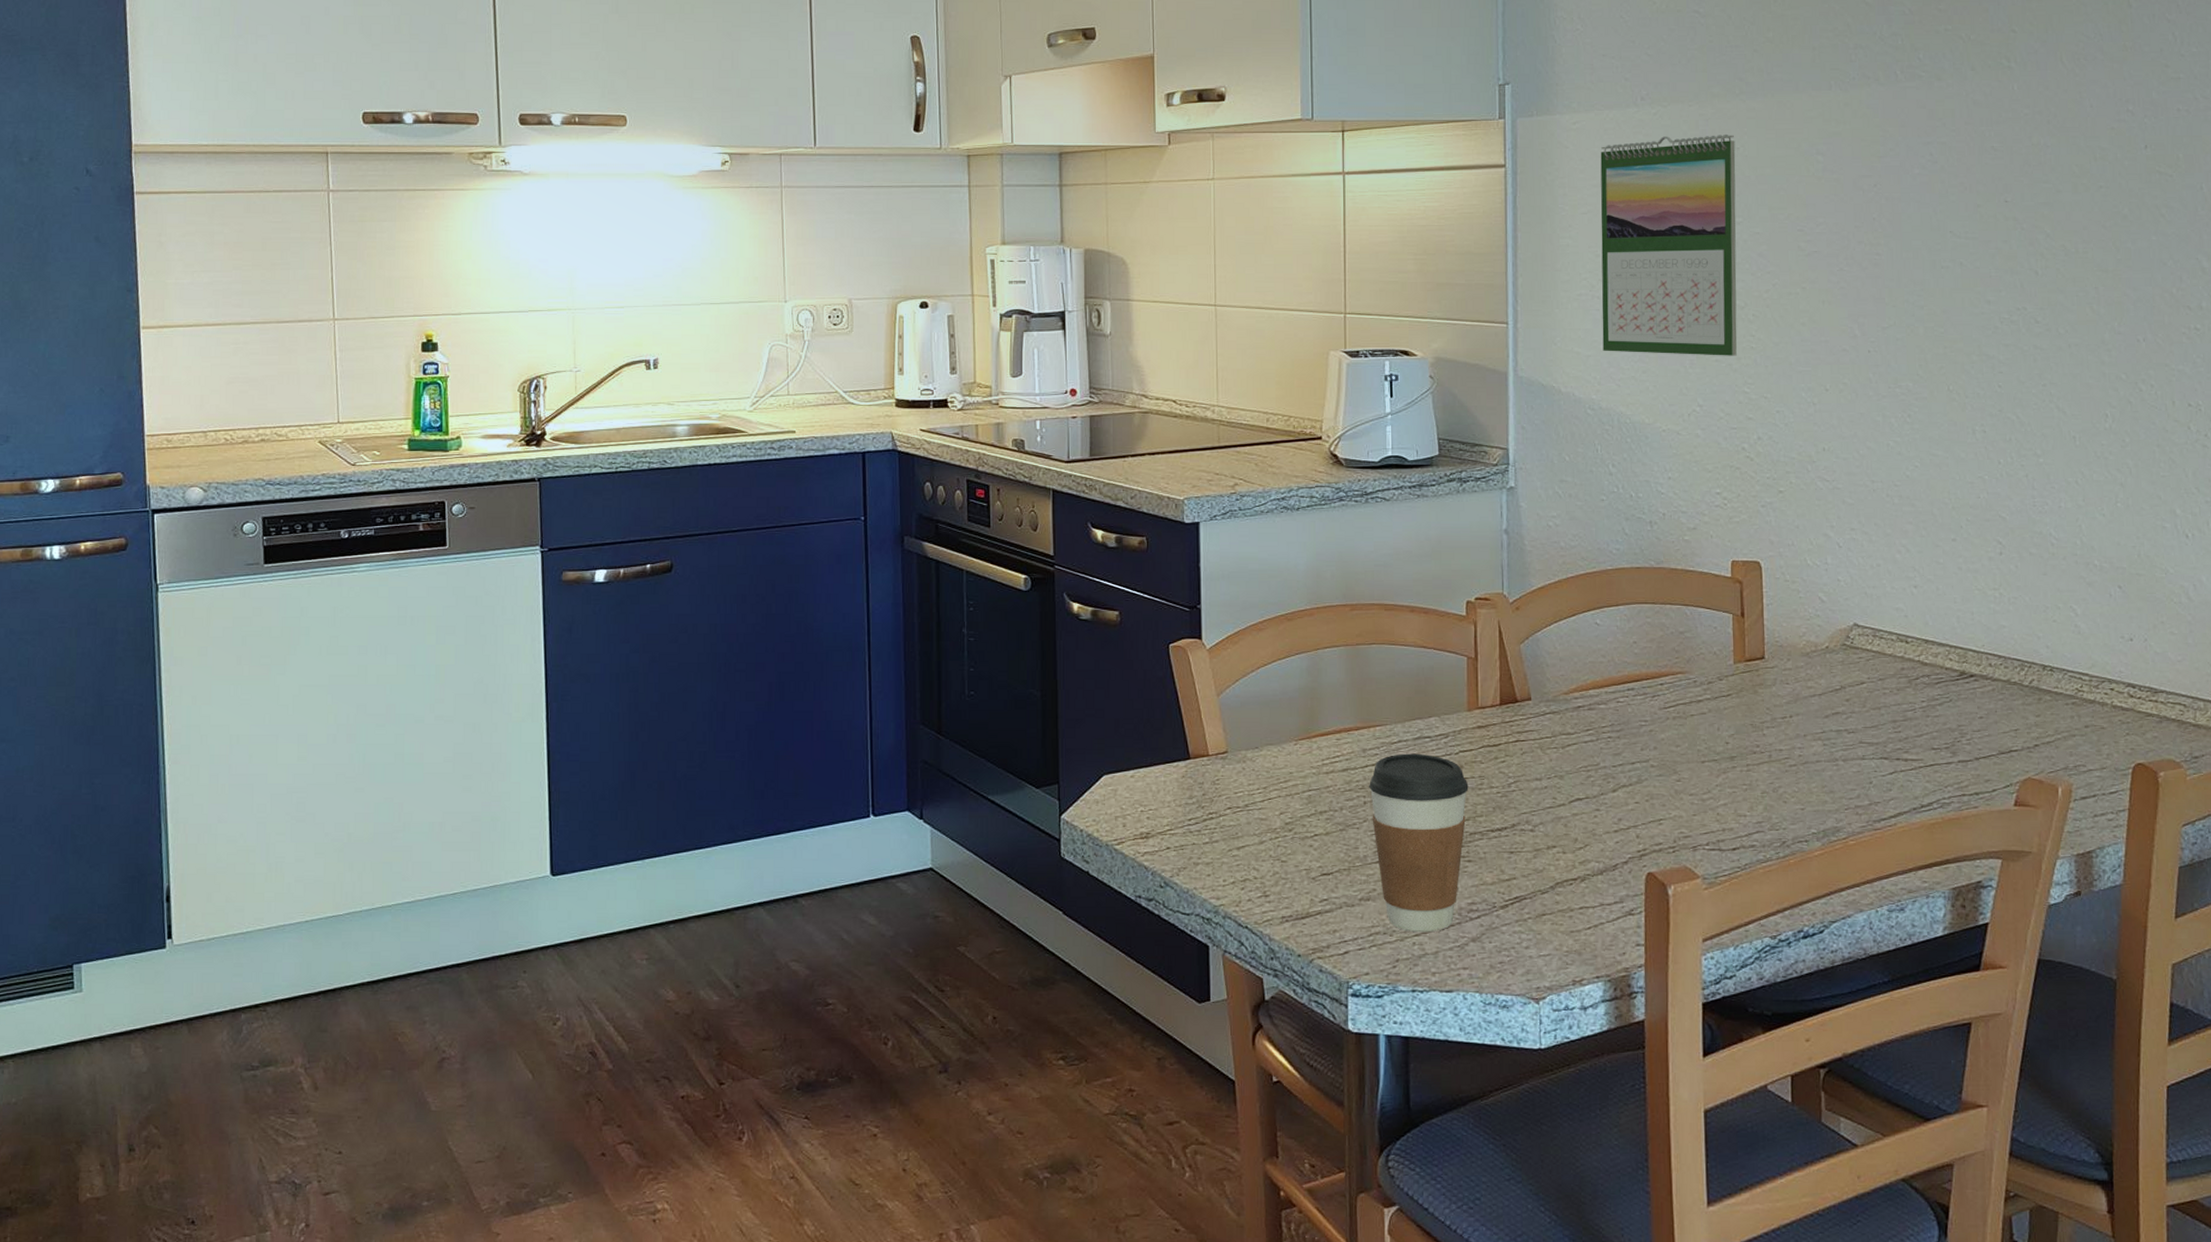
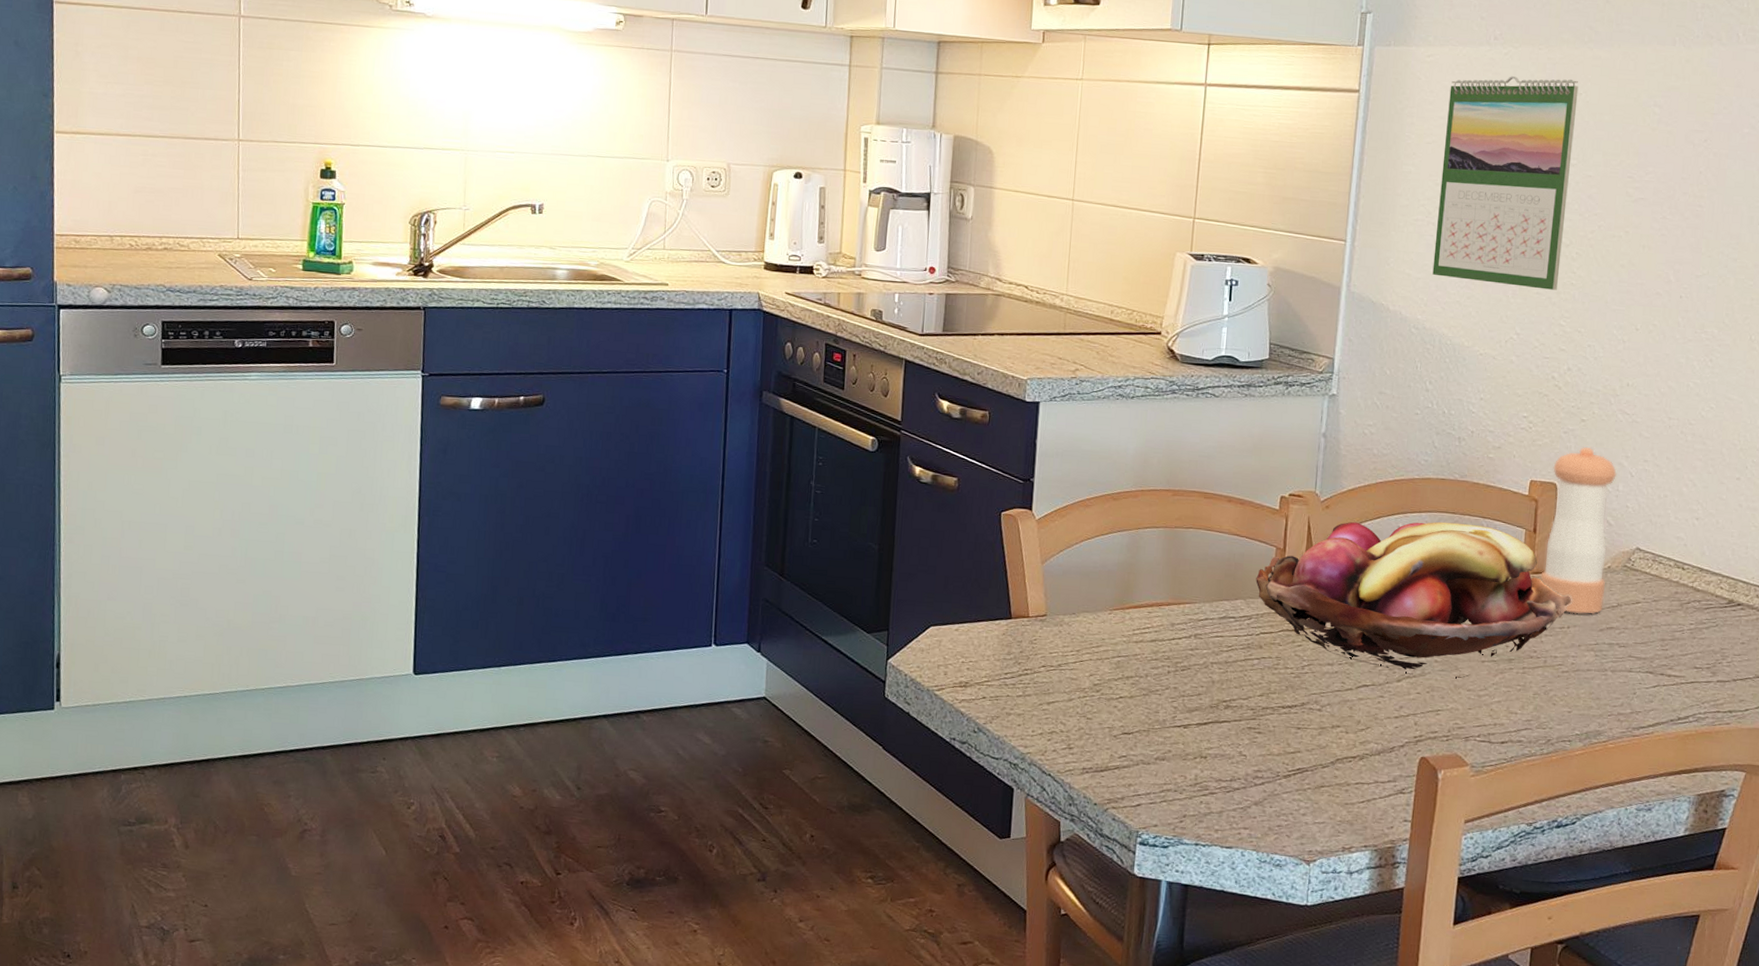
coffee cup: present [1369,753,1469,933] -> none [1174,630,1266,794]
fruit basket: none [1449,613,1791,783] -> present [1256,522,1572,678]
pepper shaker: none [1754,519,1826,700] -> present [1540,446,1617,614]

